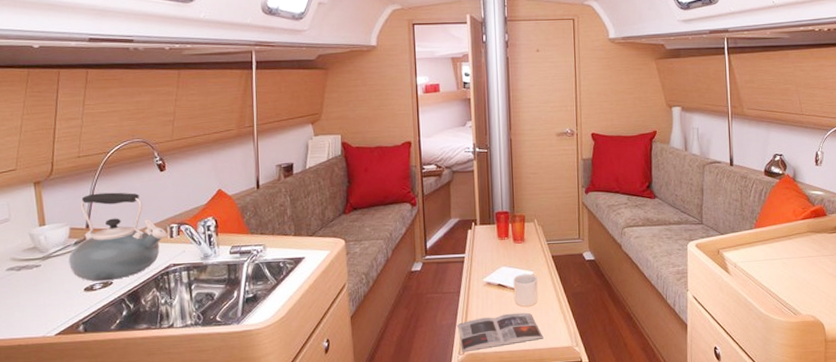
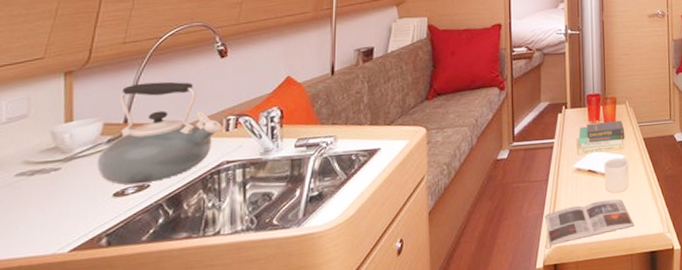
books: none [486,238,534,270] -> present [576,121,625,155]

